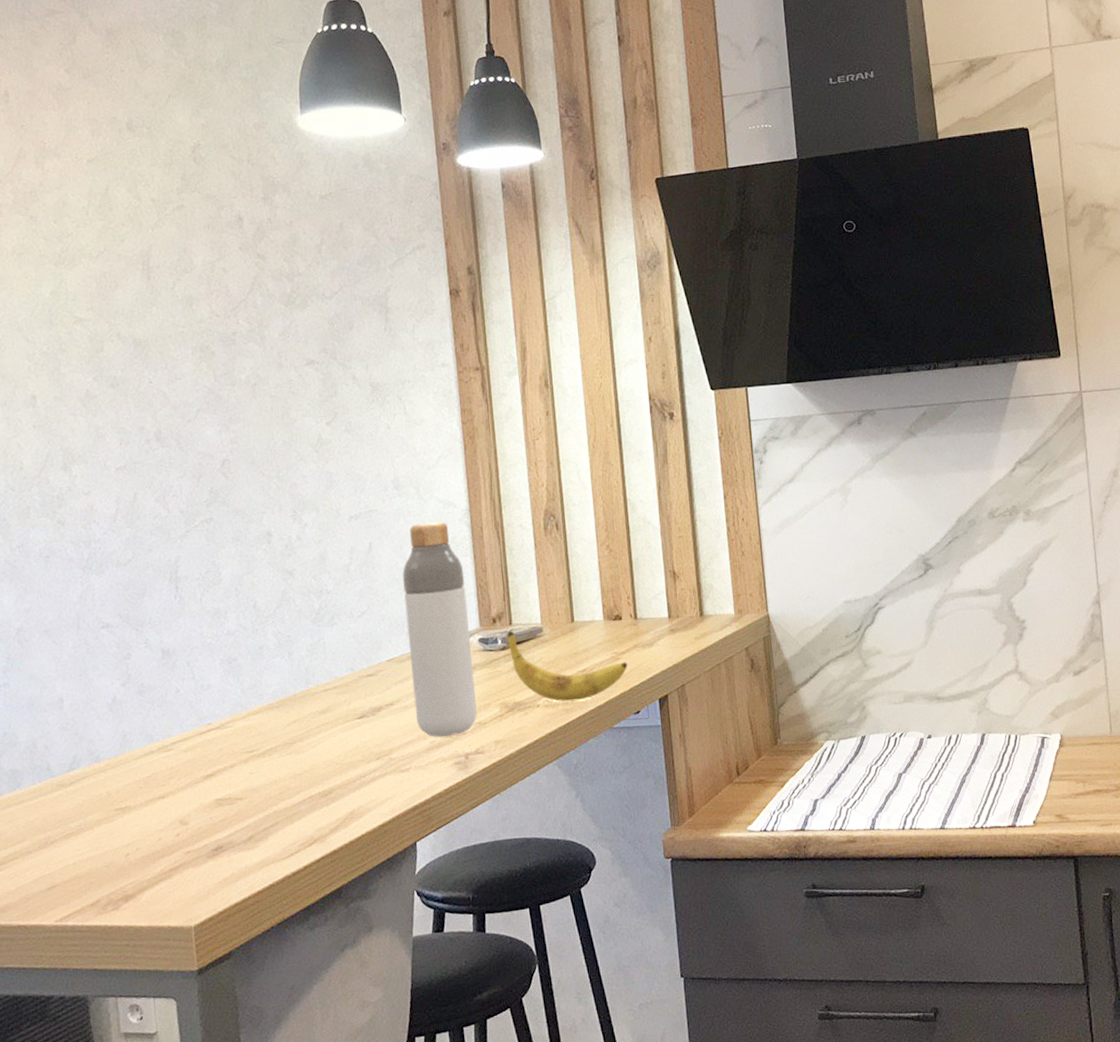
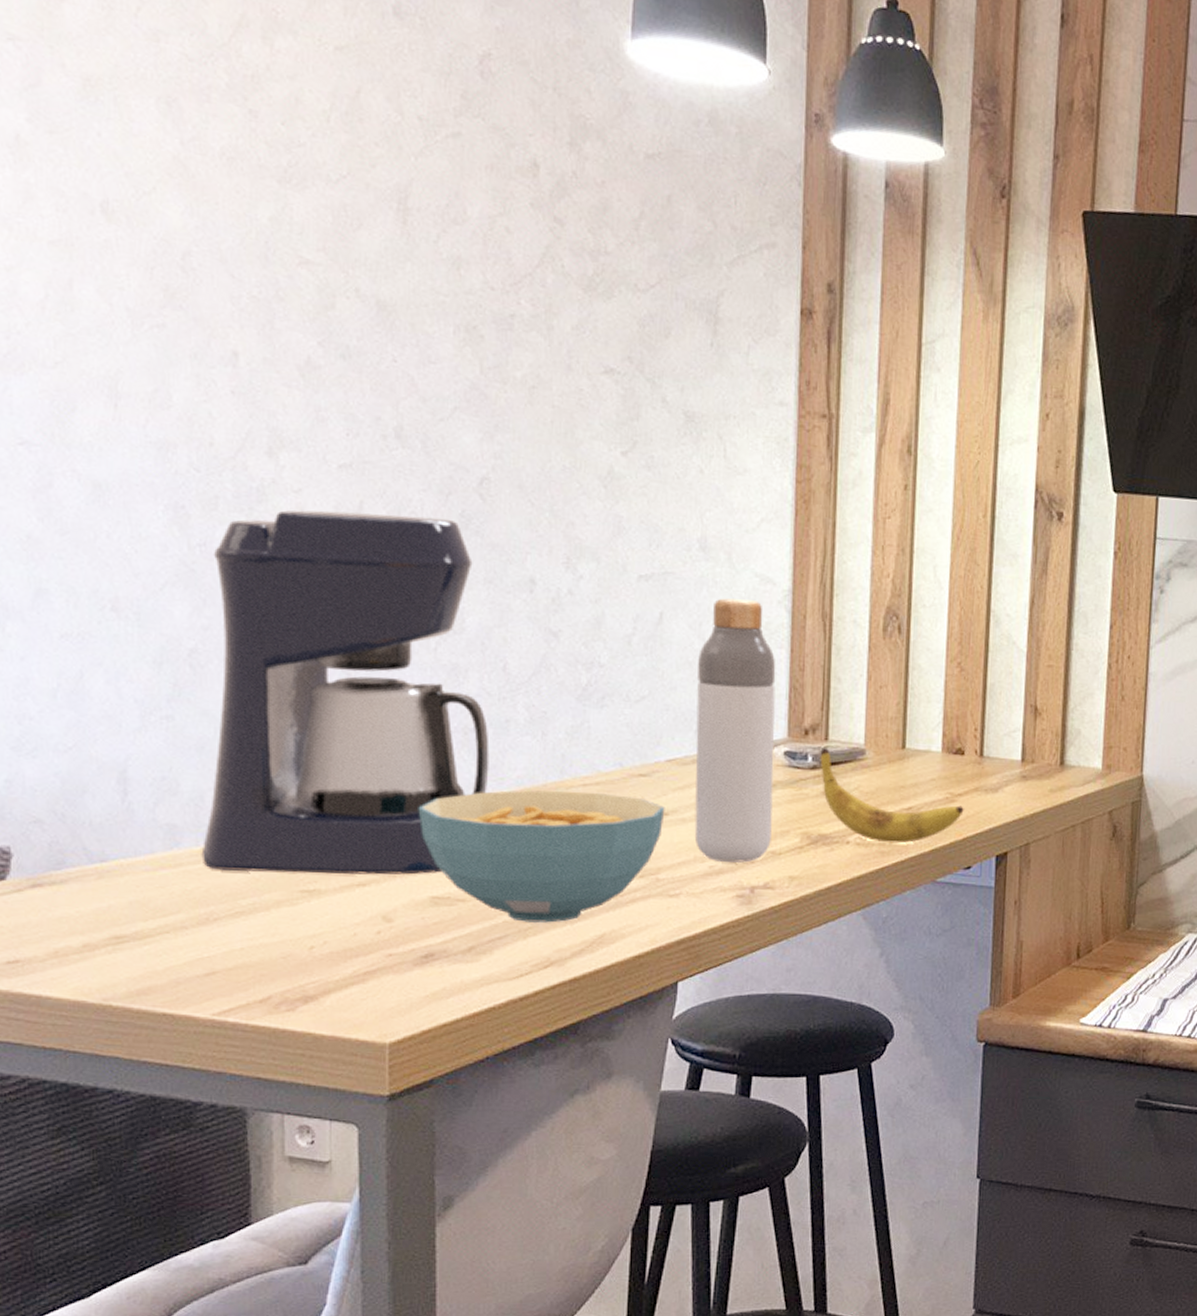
coffee maker: none [29,496,251,802] -> present [201,510,490,875]
cereal bowl: none [199,694,391,810] -> present [418,790,665,923]

